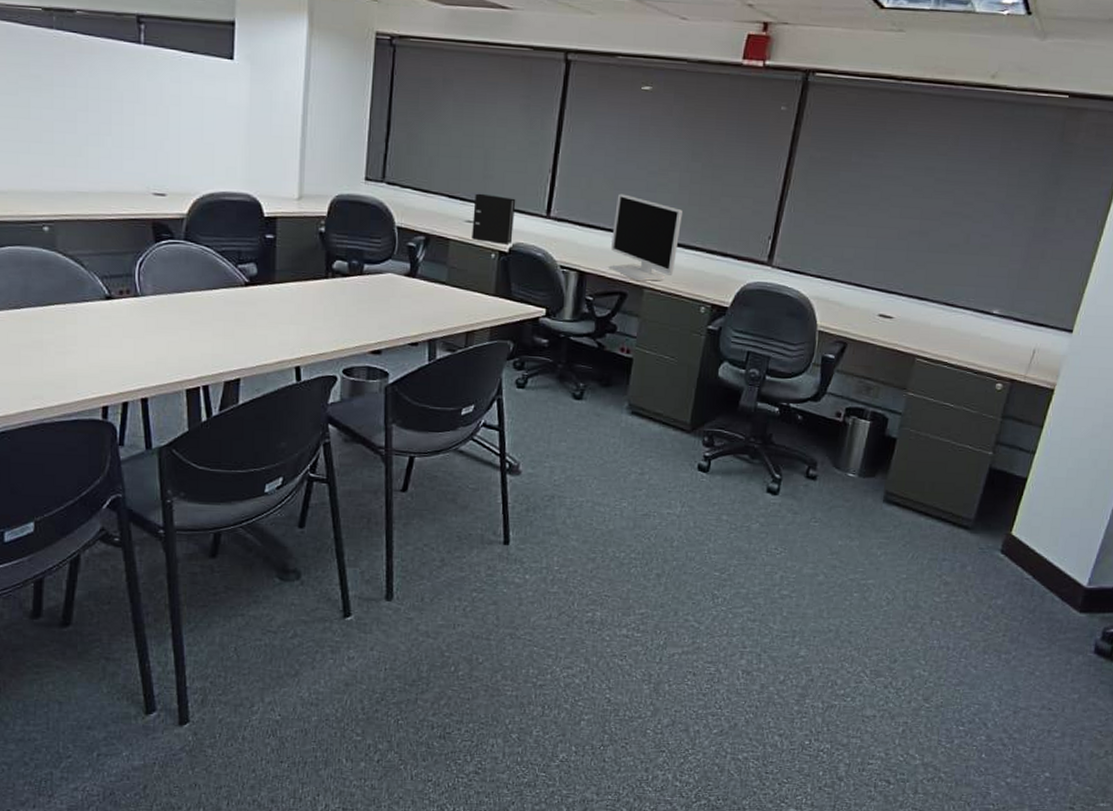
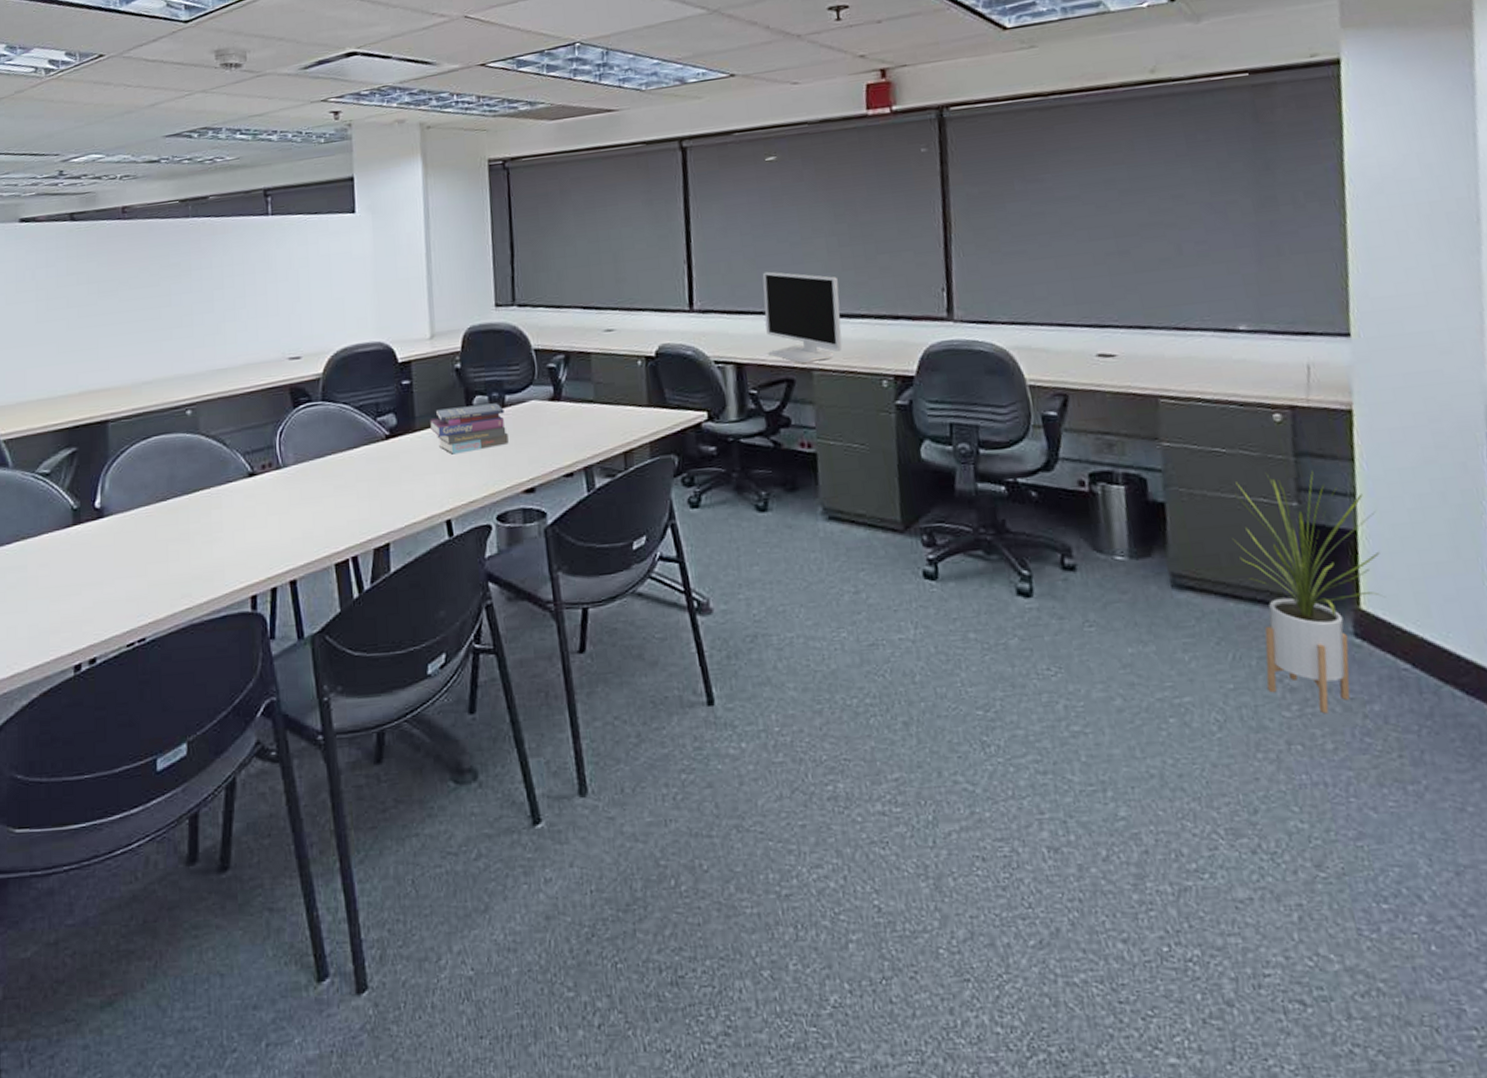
books: none [289,267,362,310] -> present [430,403,509,455]
binder: present [472,193,516,244] -> none [610,297,658,349]
house plant: none [929,428,1045,602] -> present [1232,471,1387,714]

